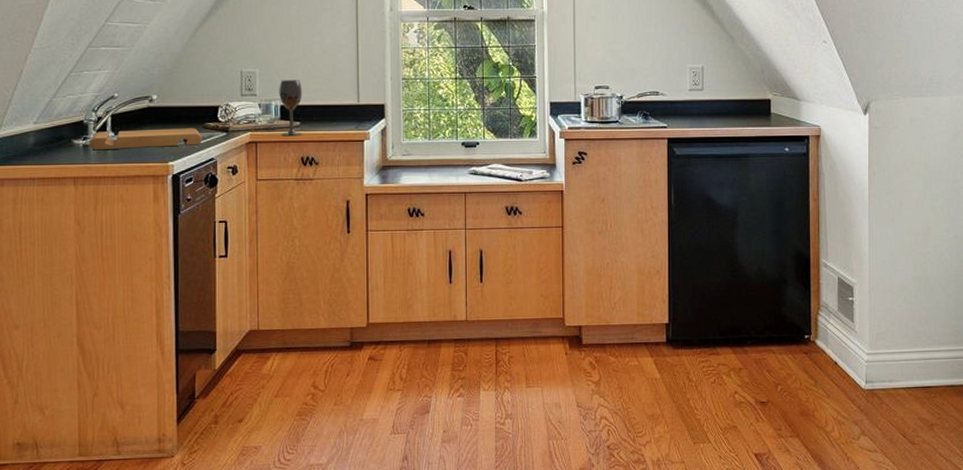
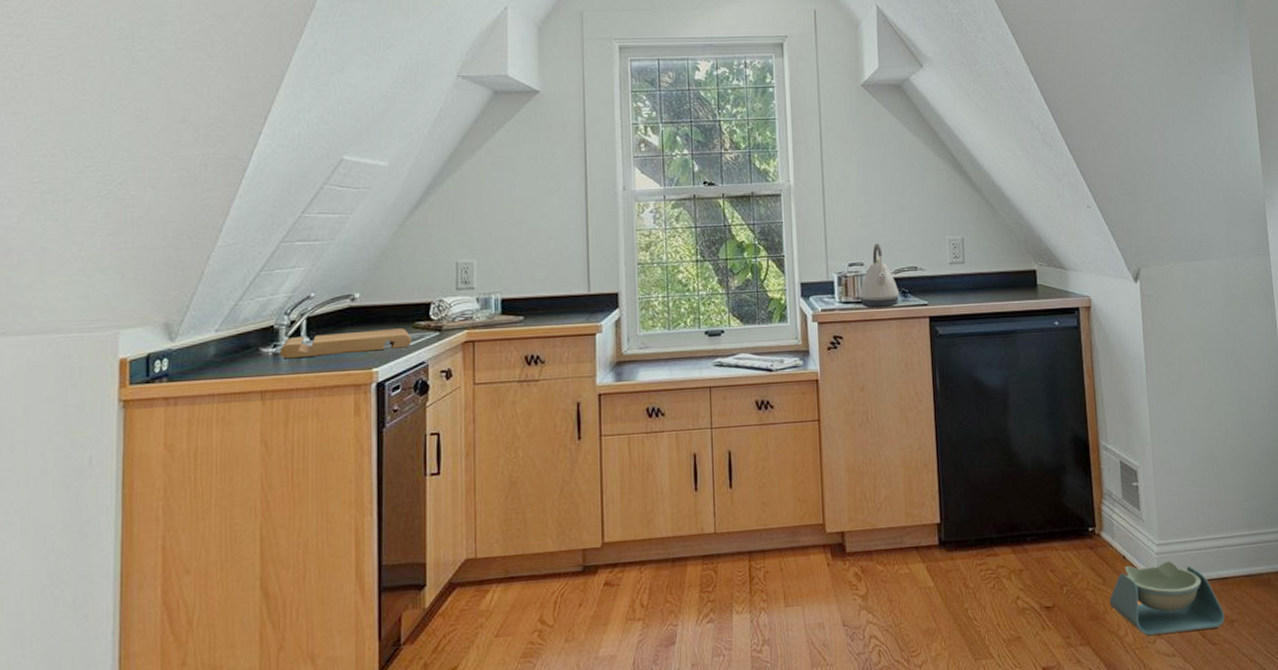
wine glass: present [279,80,303,136] -> none [499,269,527,332]
kettle: none [603,68,641,128] -> present [859,243,900,309]
pet bowl: none [819,369,926,432] -> present [1109,561,1225,636]

